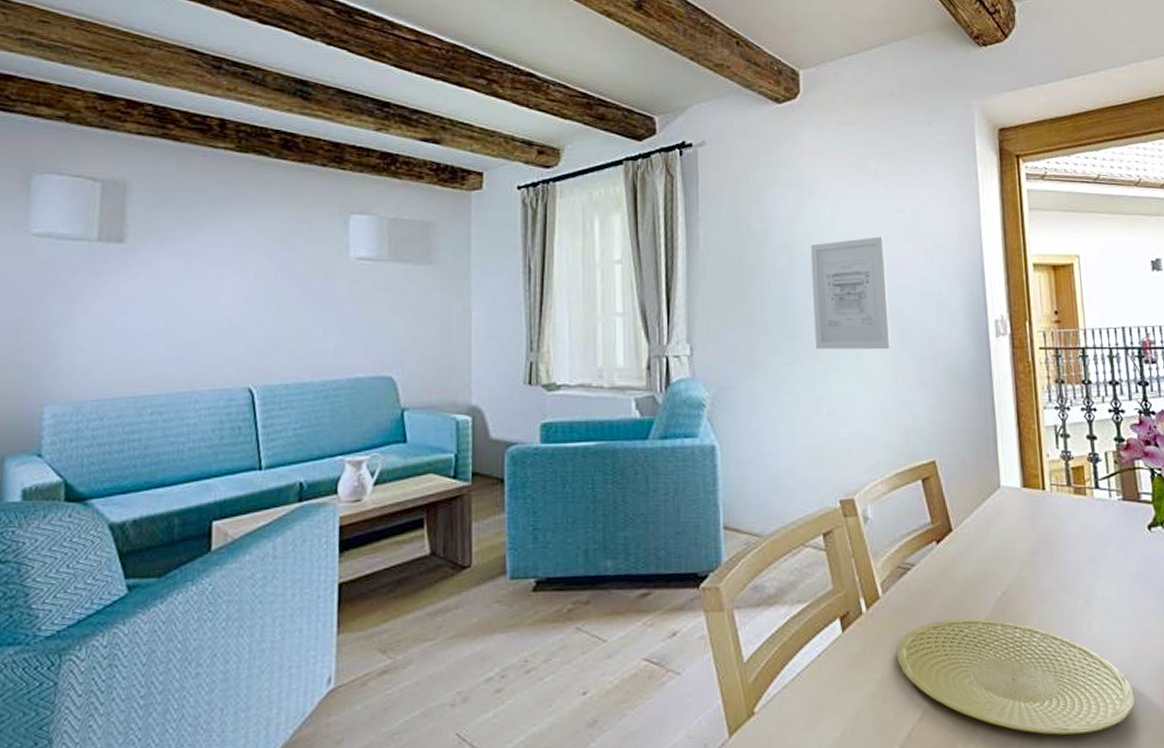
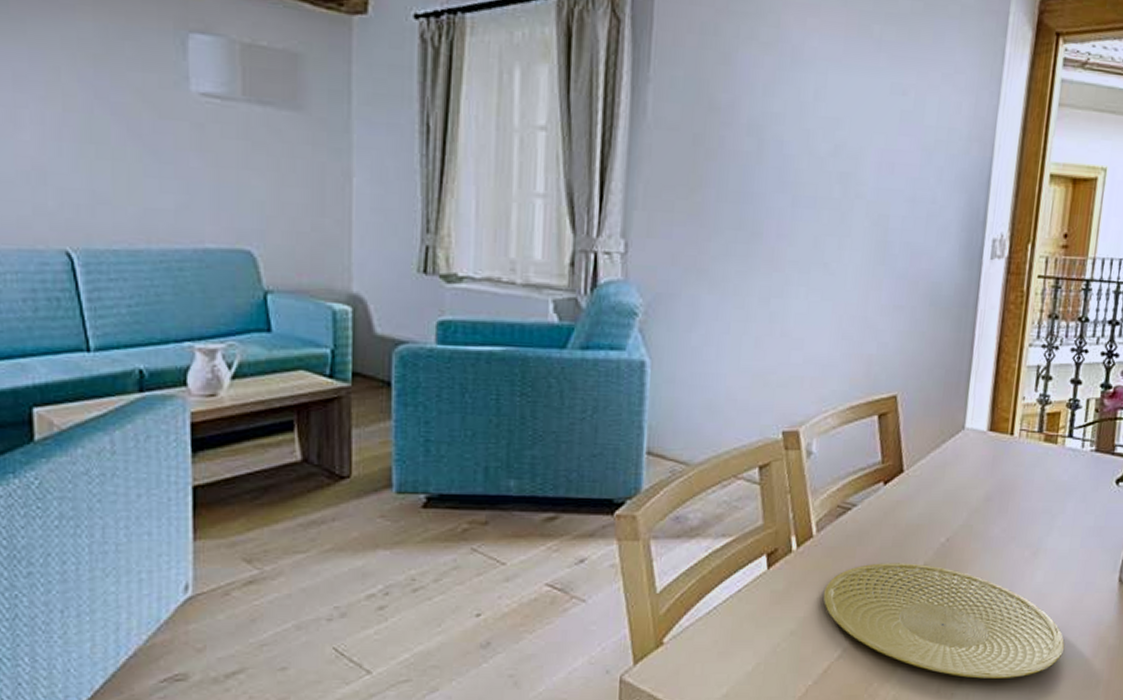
wall art: present [810,236,891,350] -> none [776,123,877,265]

